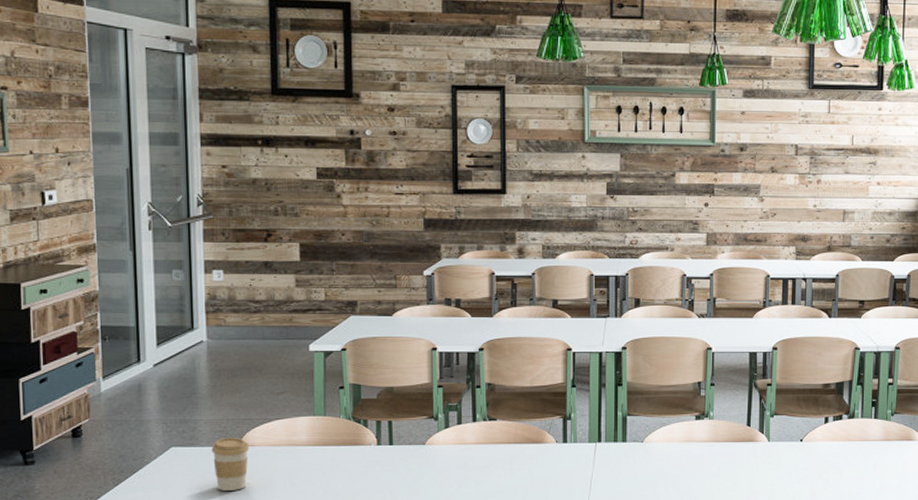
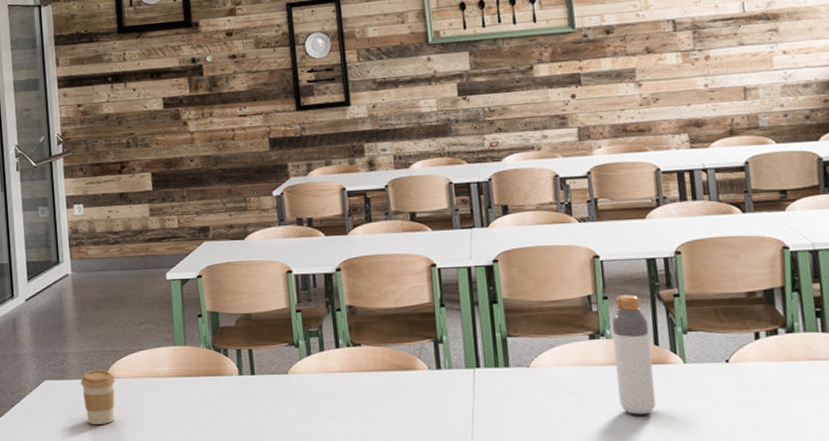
bottle: none [713,382,744,484] -> present [611,294,657,415]

